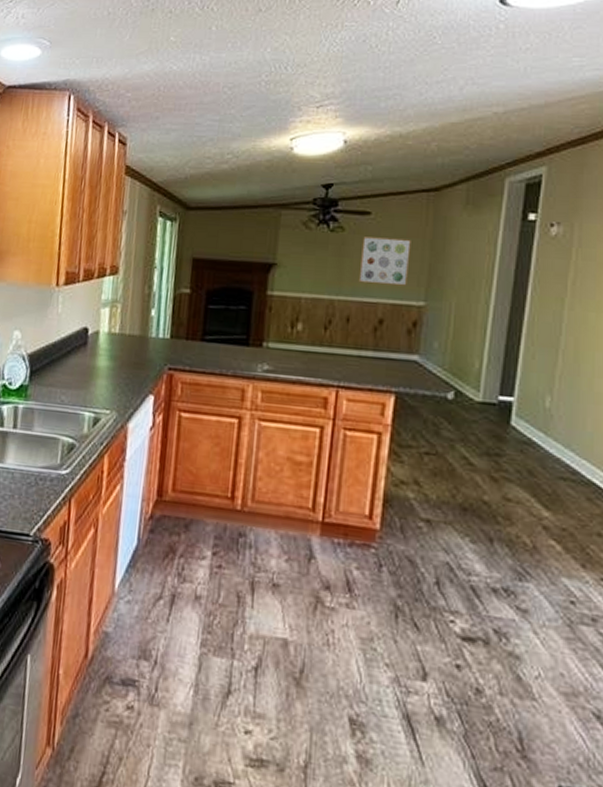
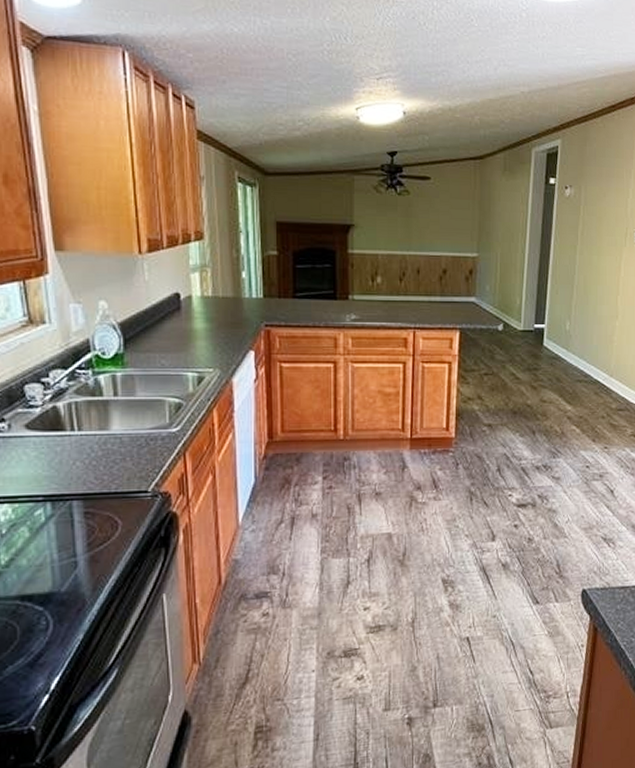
wall art: present [358,237,411,286] -> none [424,199,464,241]

